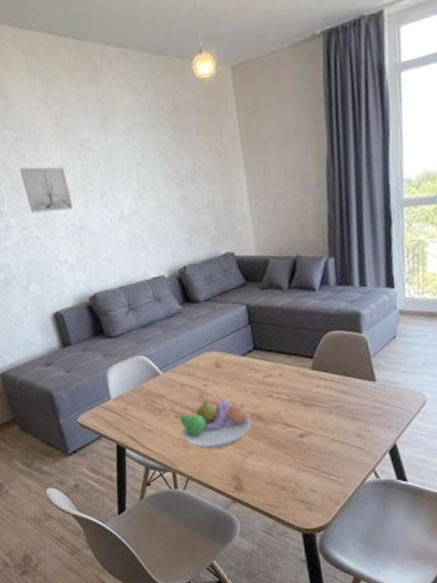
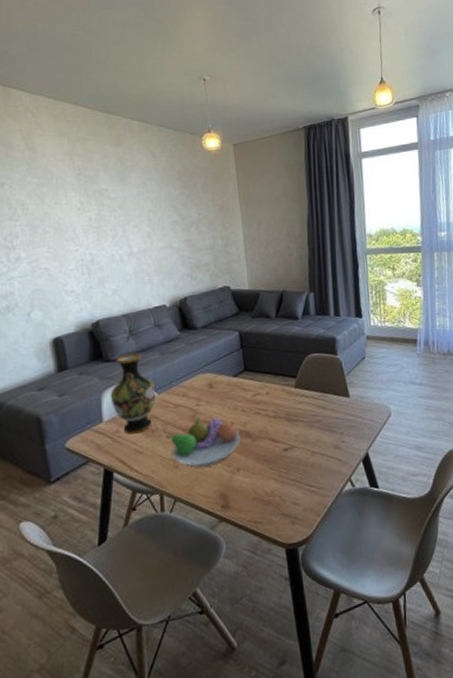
wall art: present [19,166,73,214] -> none [37,208,85,248]
vase: none [115,328,161,413] -> present [110,353,156,434]

